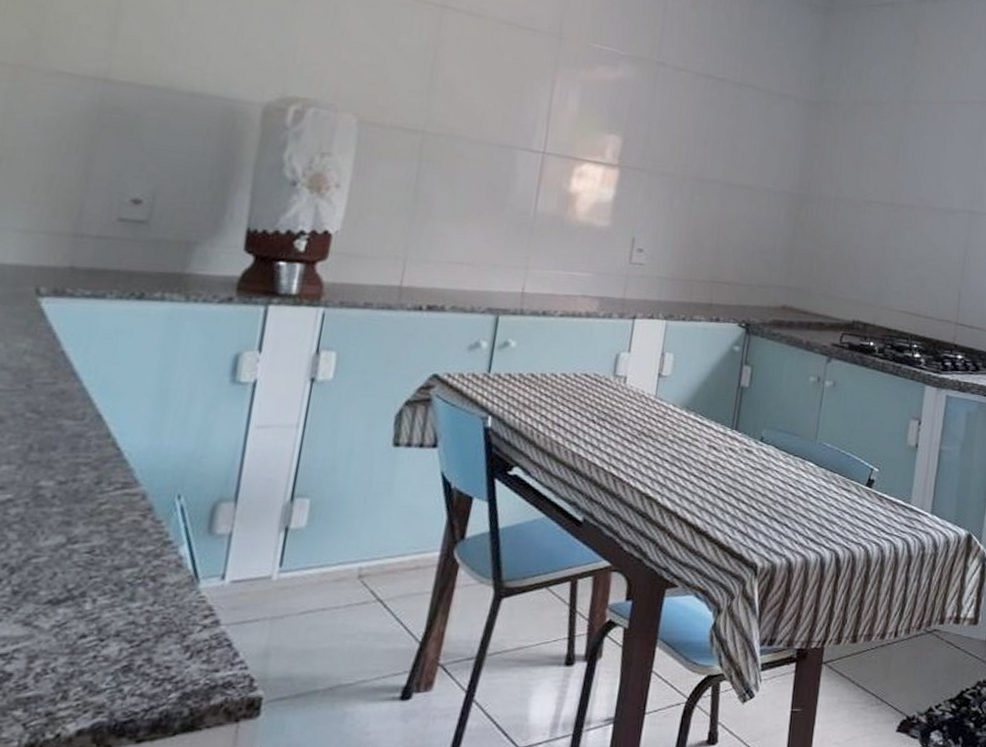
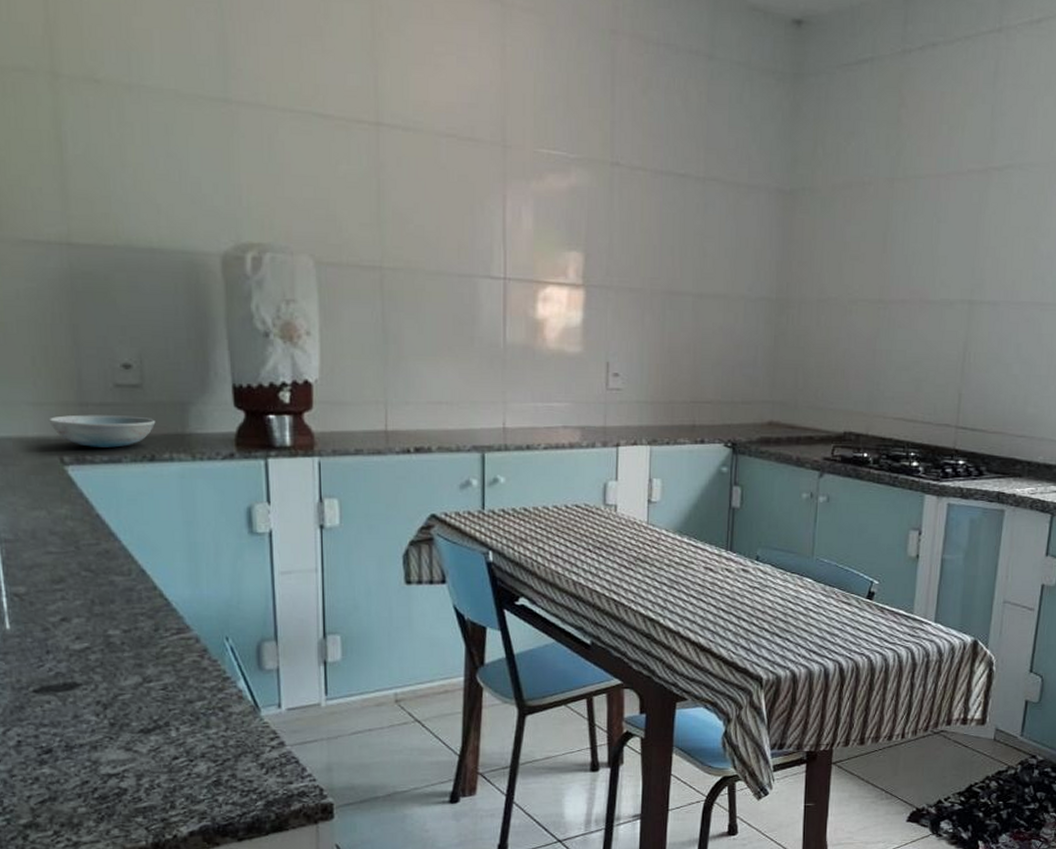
dish: none [34,245,155,283] -> present [49,414,156,448]

